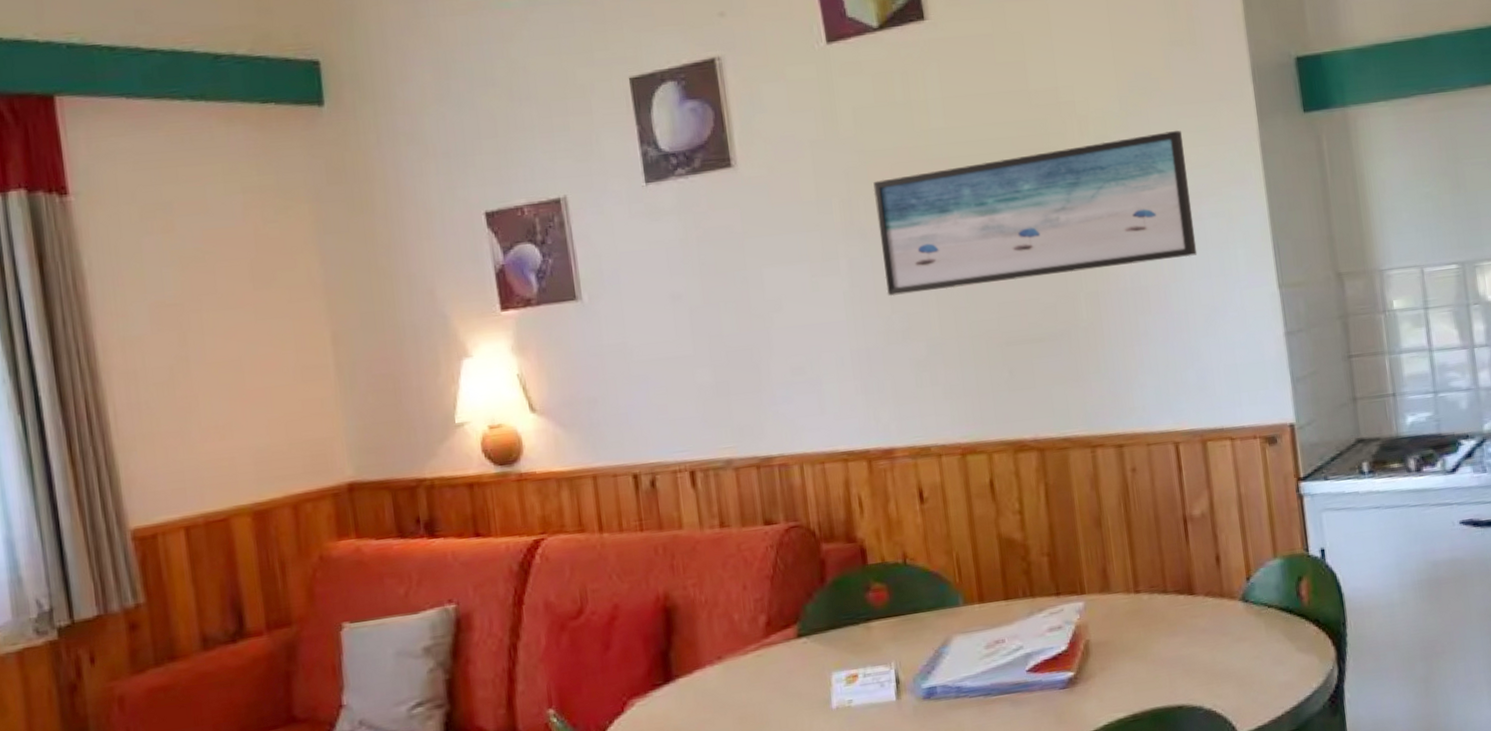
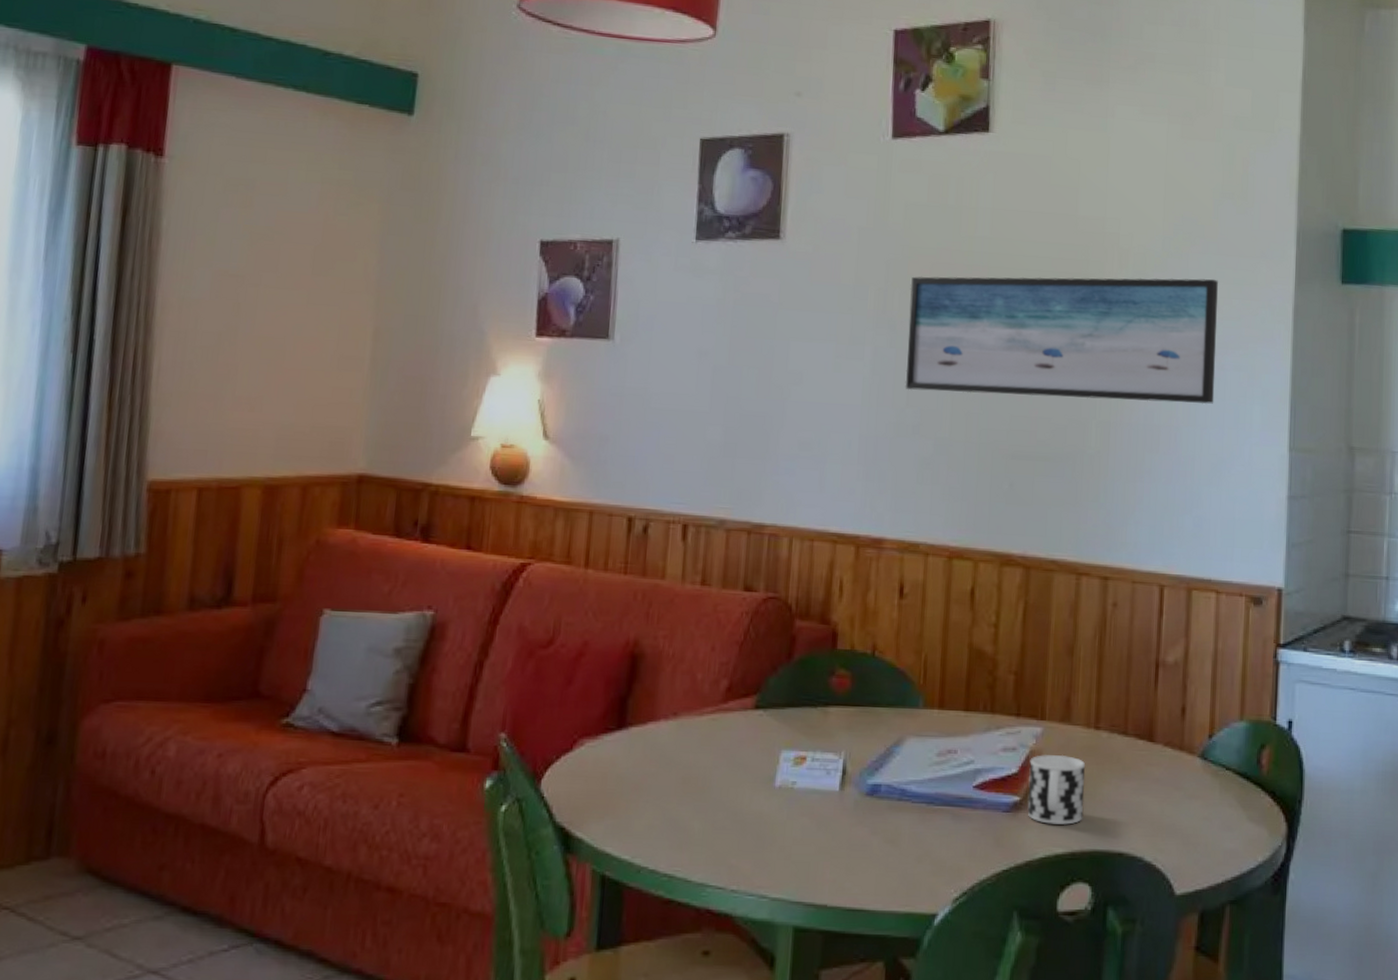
cup: none [1077,624,1139,692] -> present [1027,755,1086,825]

